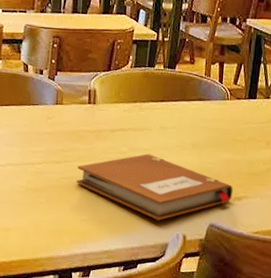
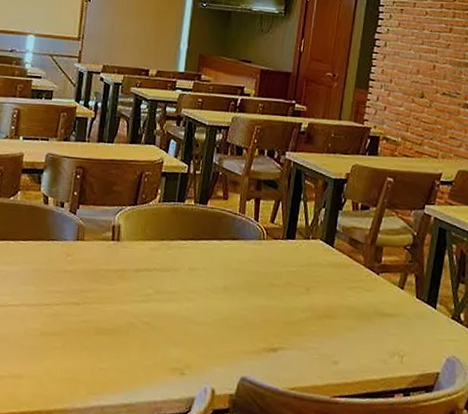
notebook: present [76,154,233,221] -> none [96,297,268,372]

